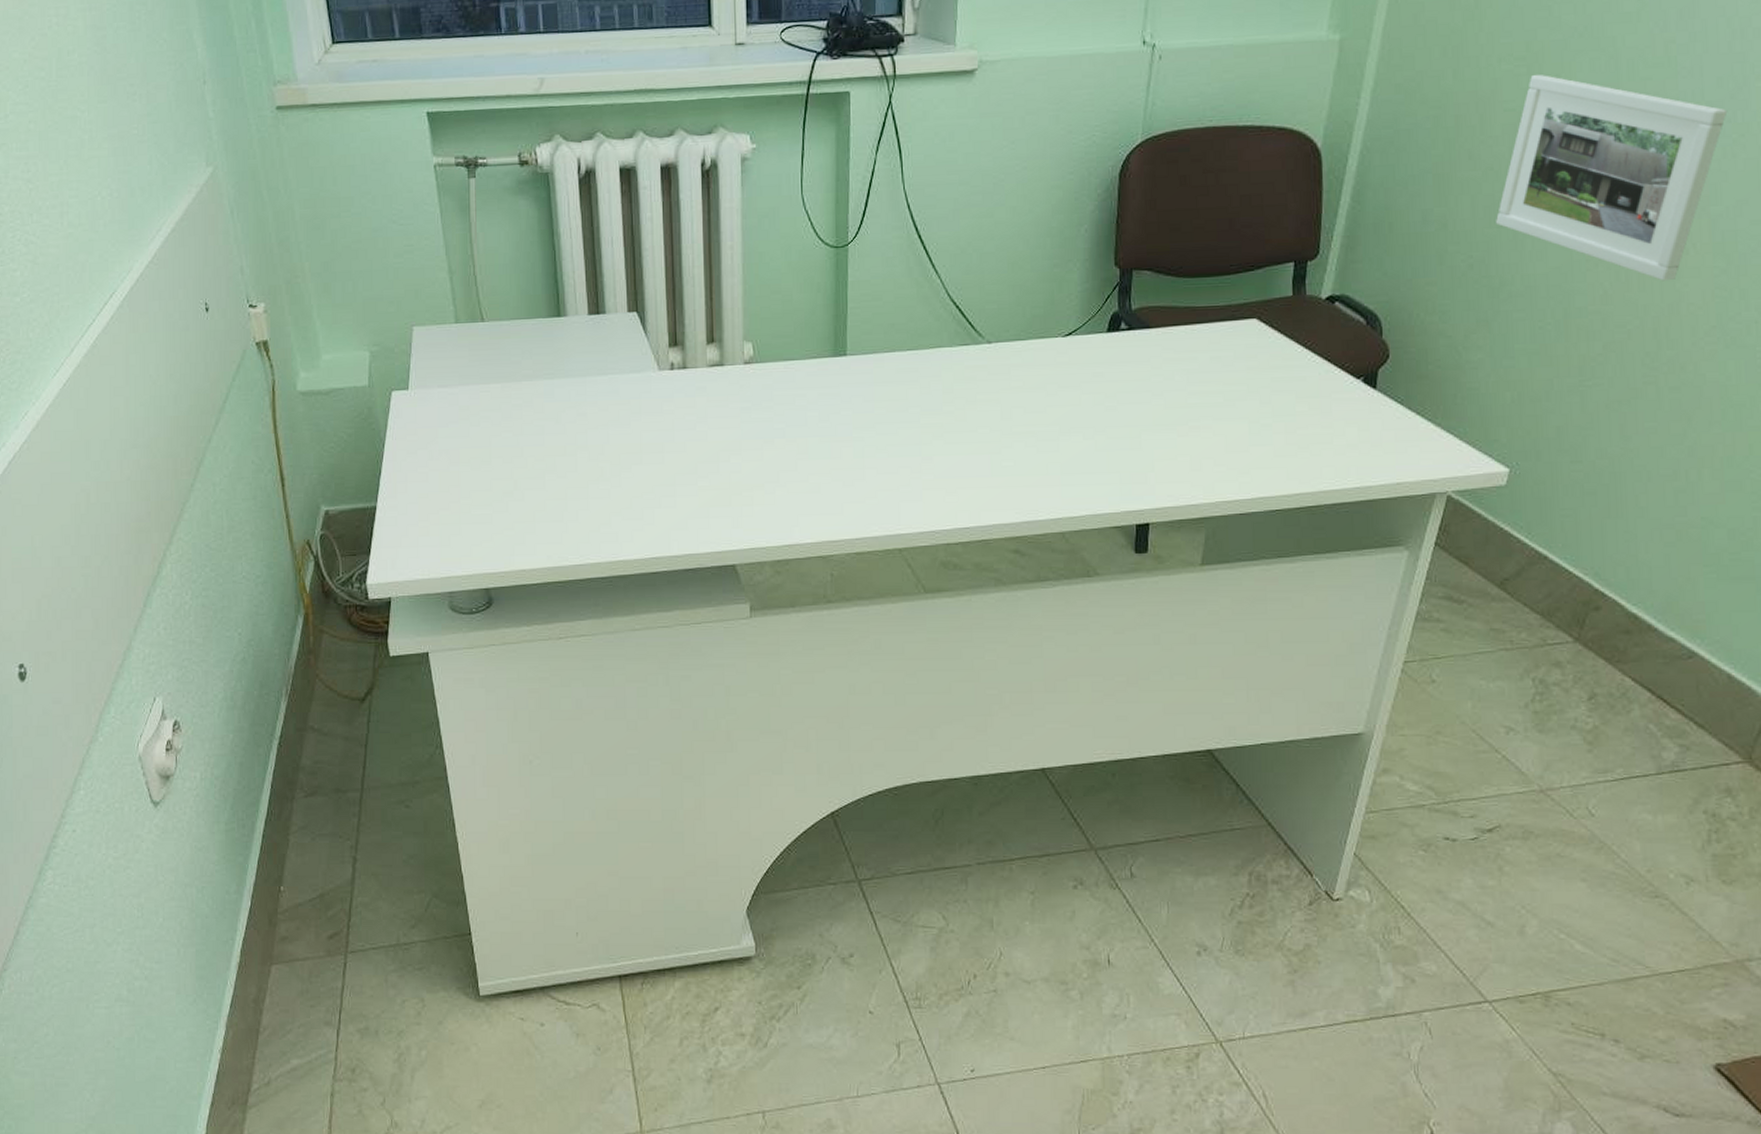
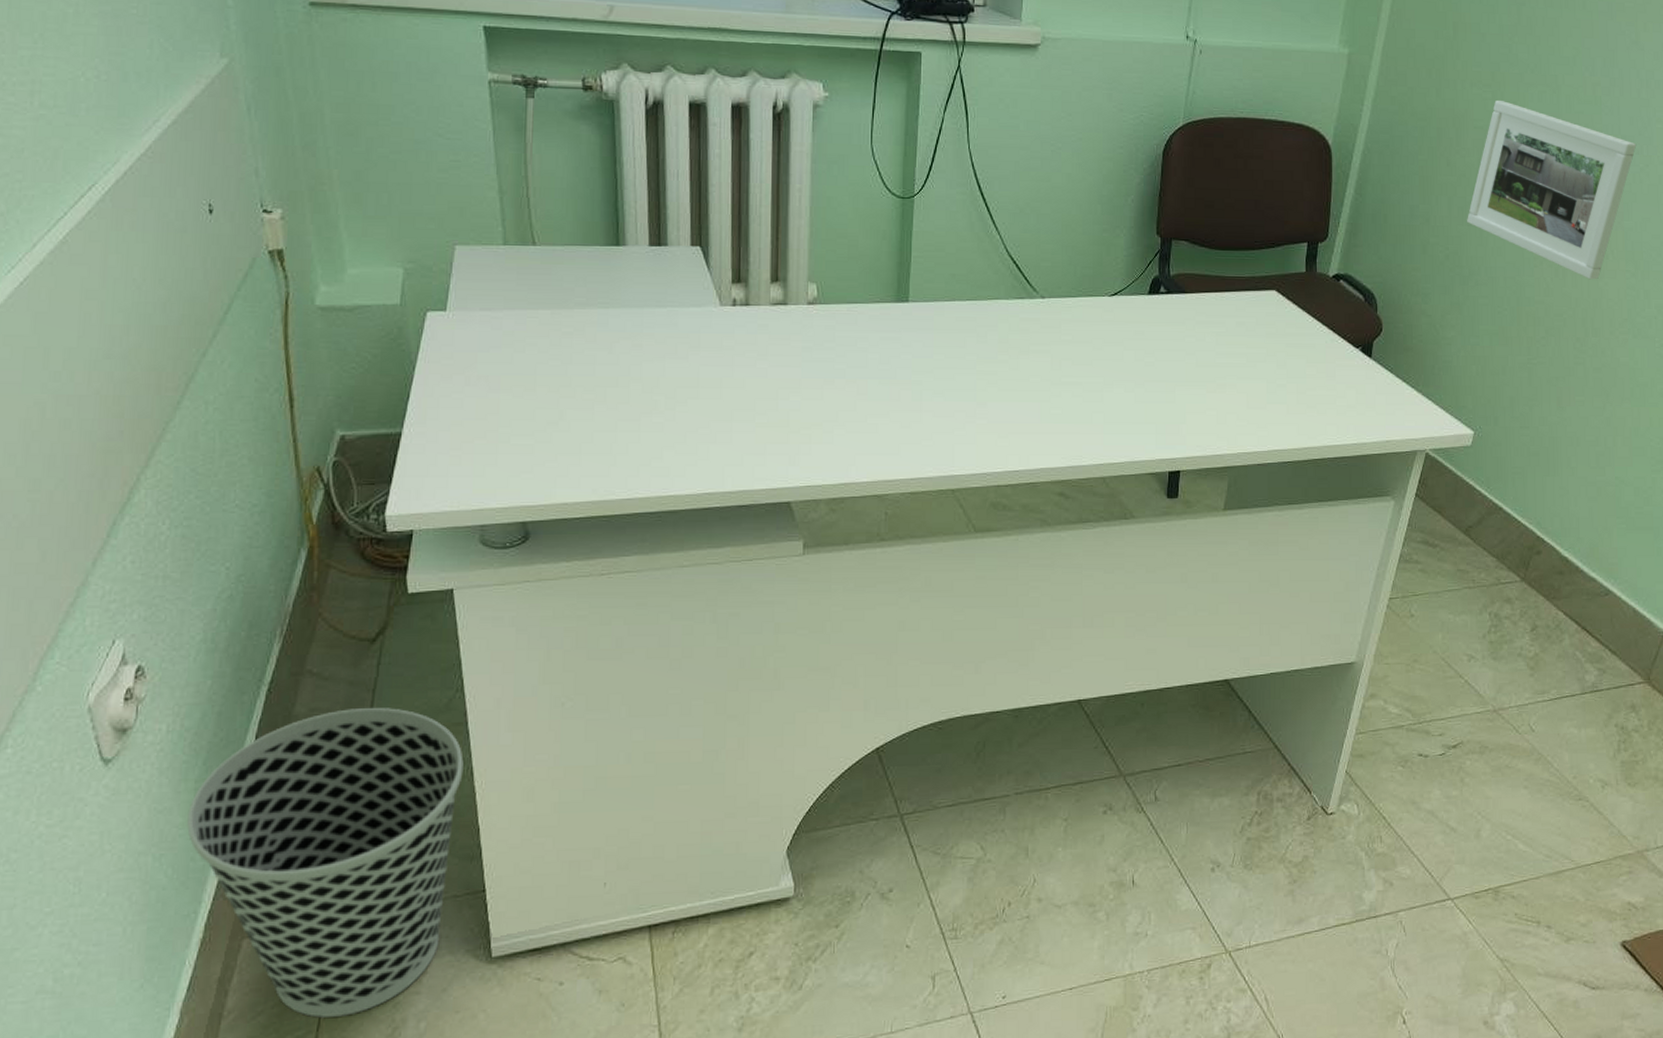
wastebasket: none [221,762,446,1040] -> present [187,708,464,1018]

